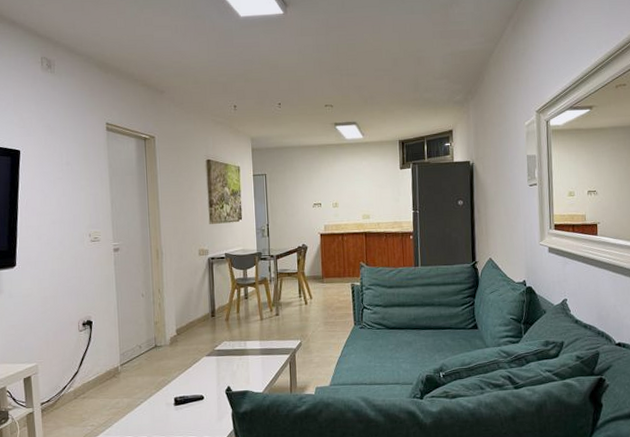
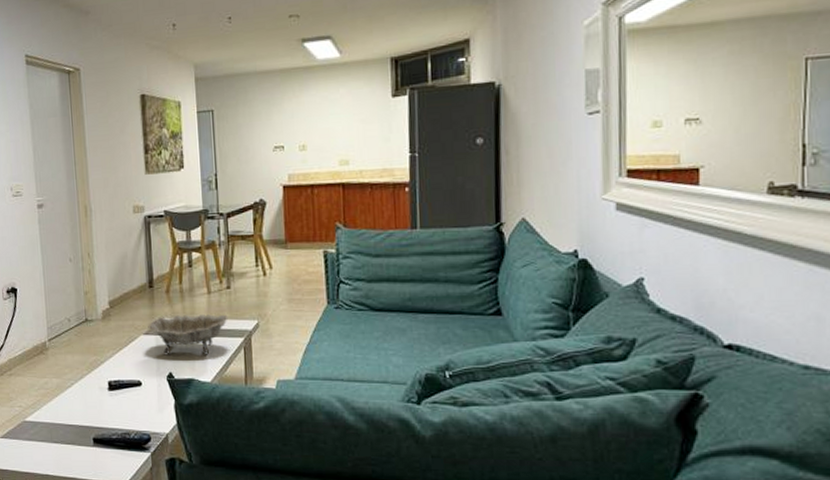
decorative bowl: none [210,336,277,373] -> present [148,314,228,356]

